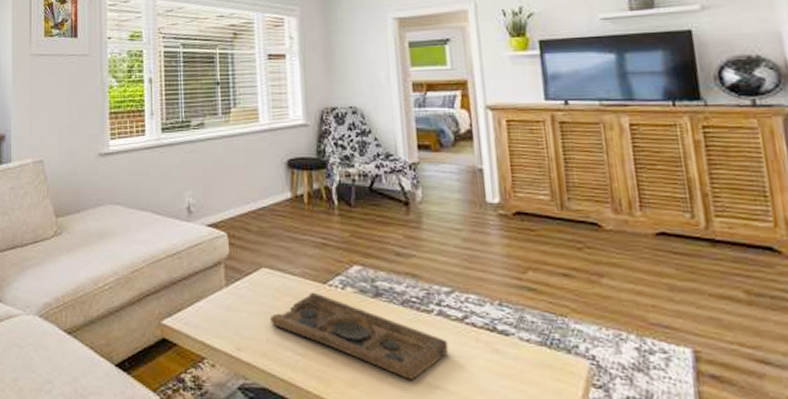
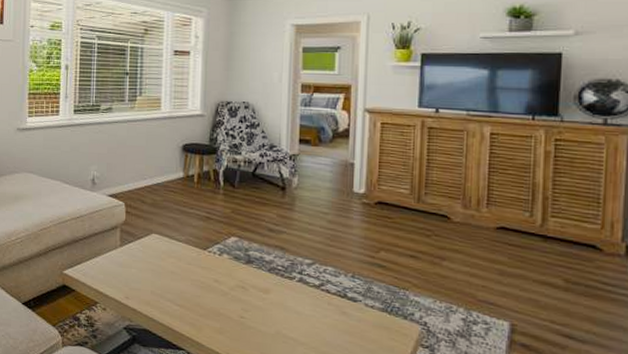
decorative tray: present [270,292,449,380] -> none [156,256,304,331]

